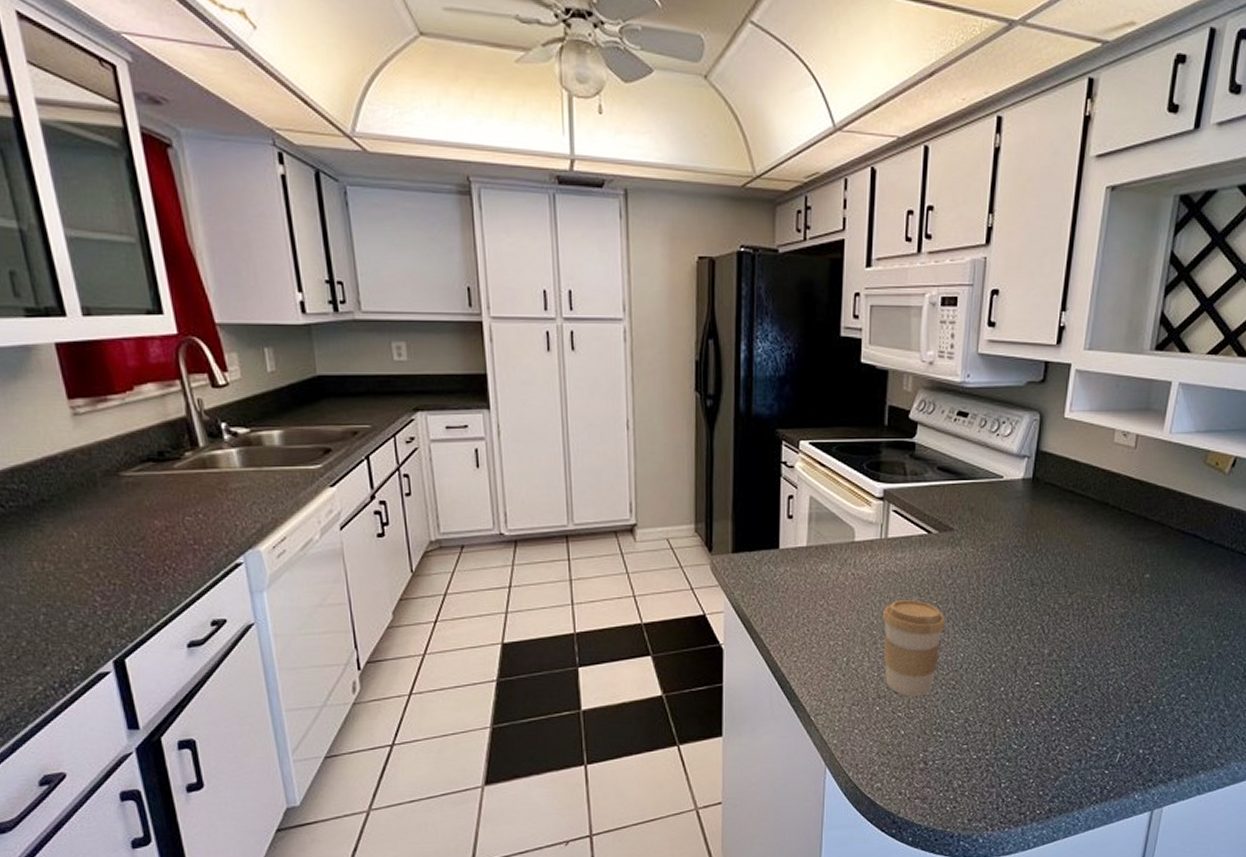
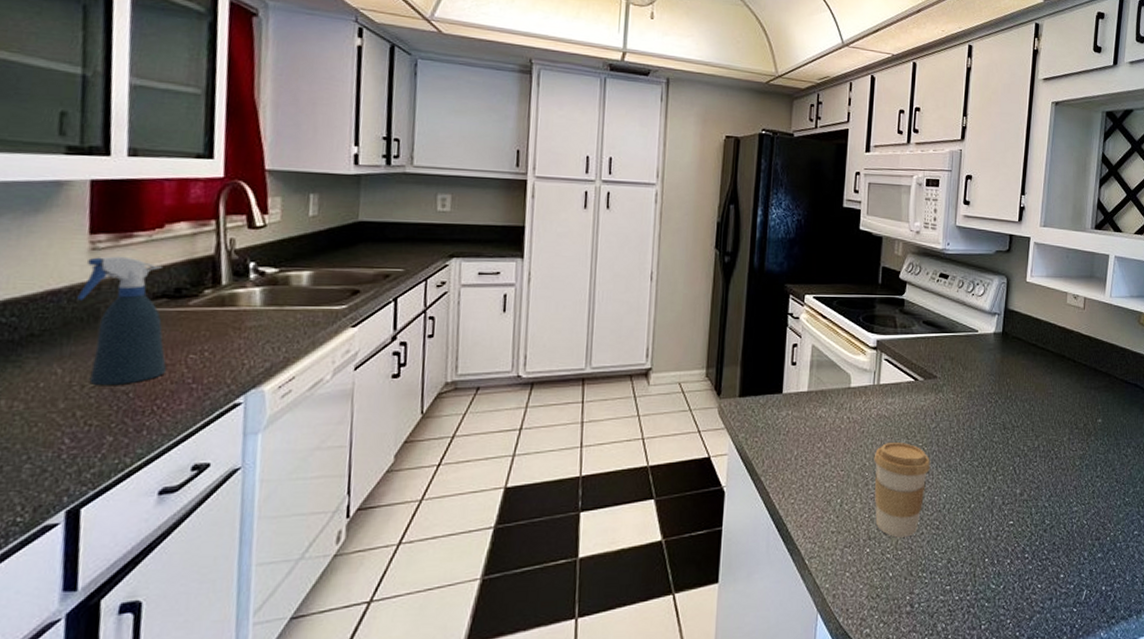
spray bottle: none [72,421,168,548] -> present [77,256,167,386]

